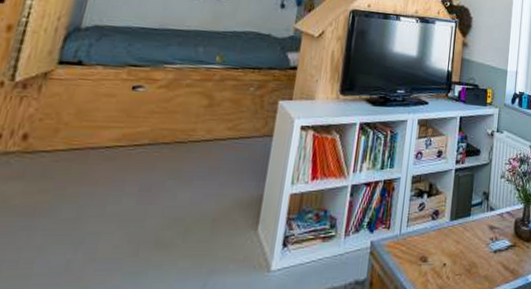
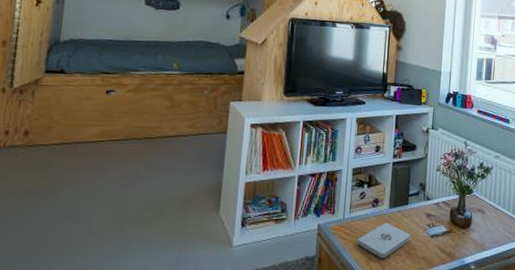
notepad: none [413,237,472,279] -> present [356,222,411,258]

